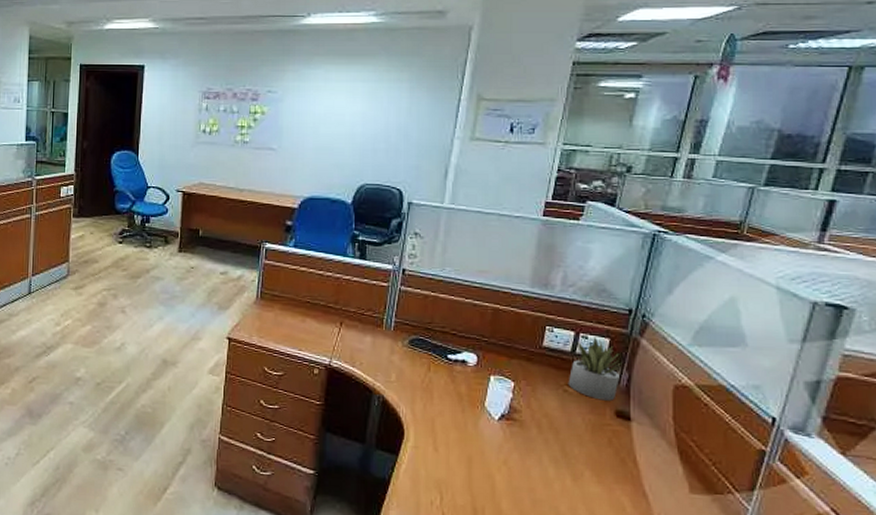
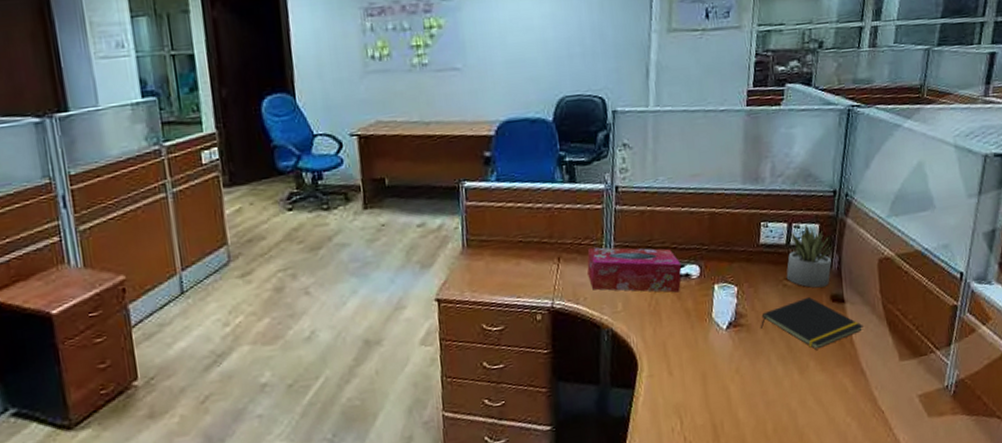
tissue box: none [367,318,459,376] -> present [587,247,682,293]
notepad: none [534,407,650,461] -> present [760,296,863,350]

